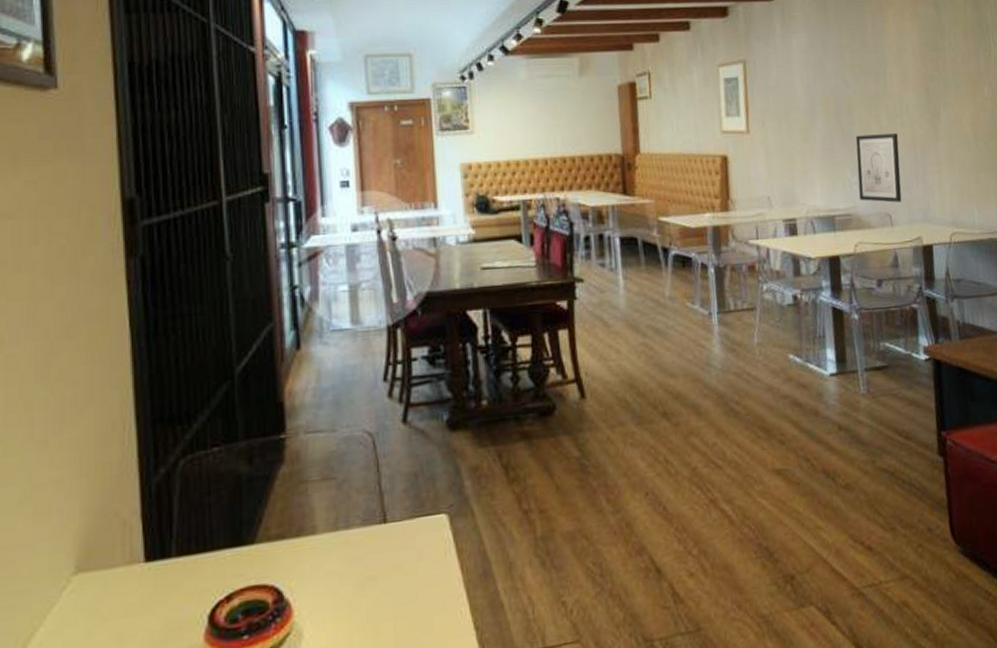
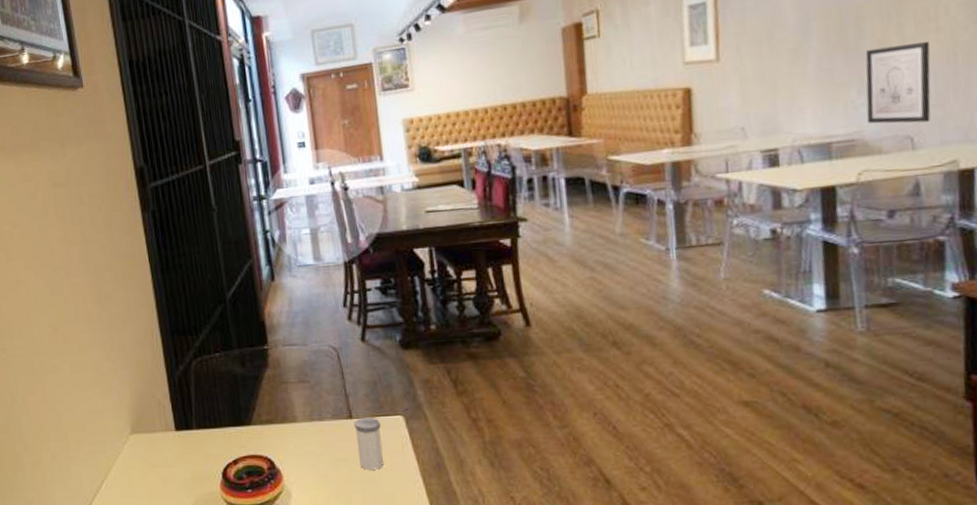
salt shaker: none [388,519,423,589] -> present [353,417,385,470]

